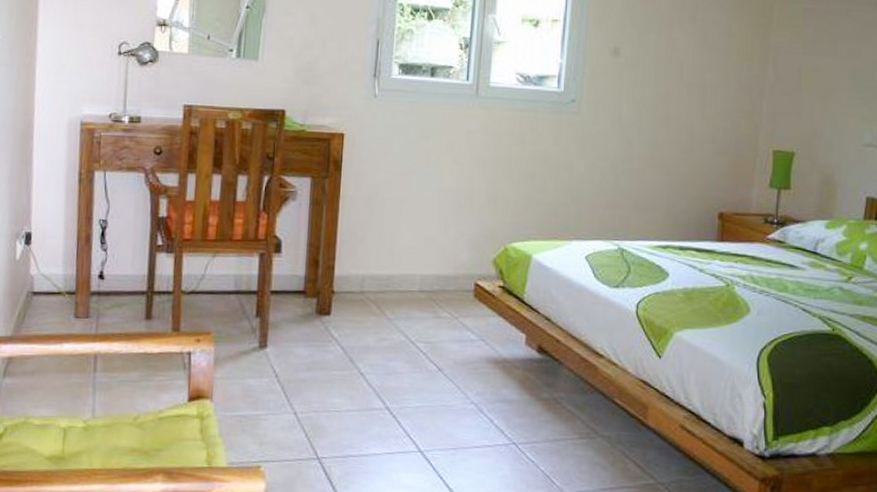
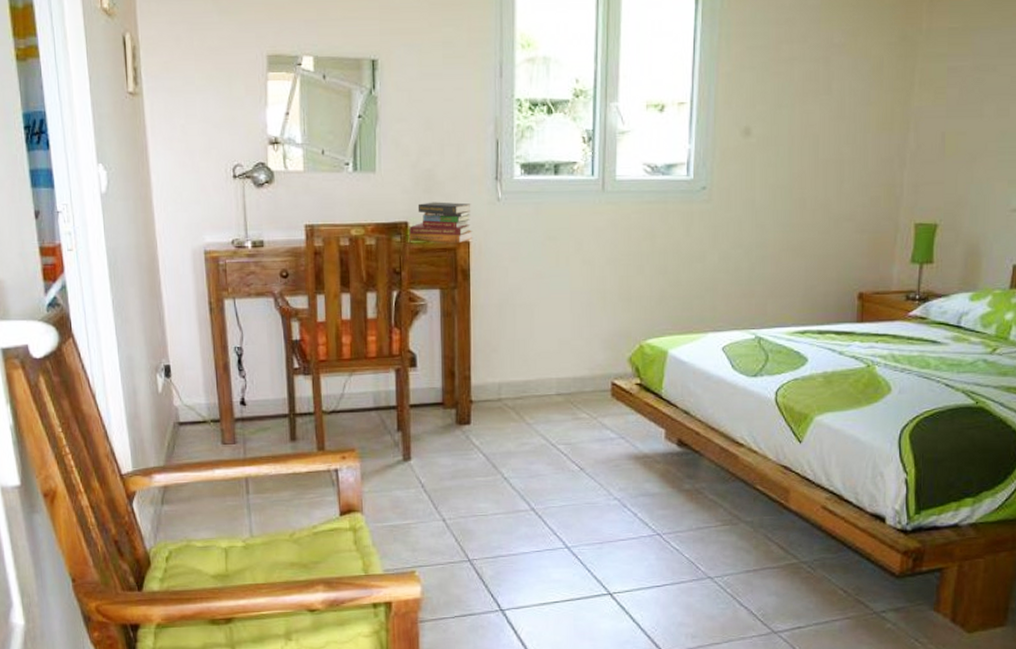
books: none [285,92,348,135] -> present [409,202,473,244]

